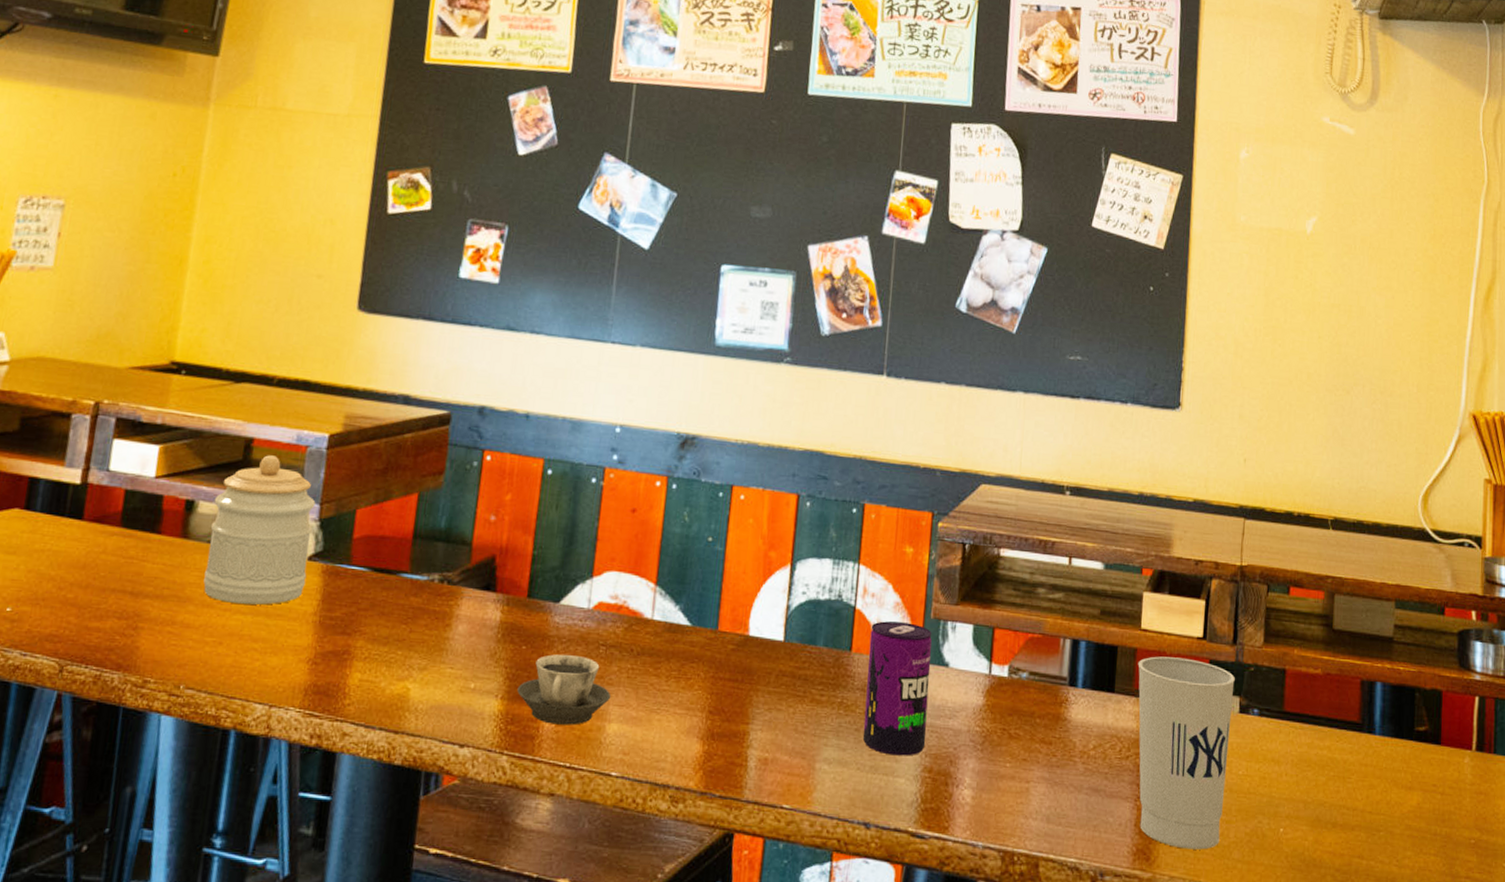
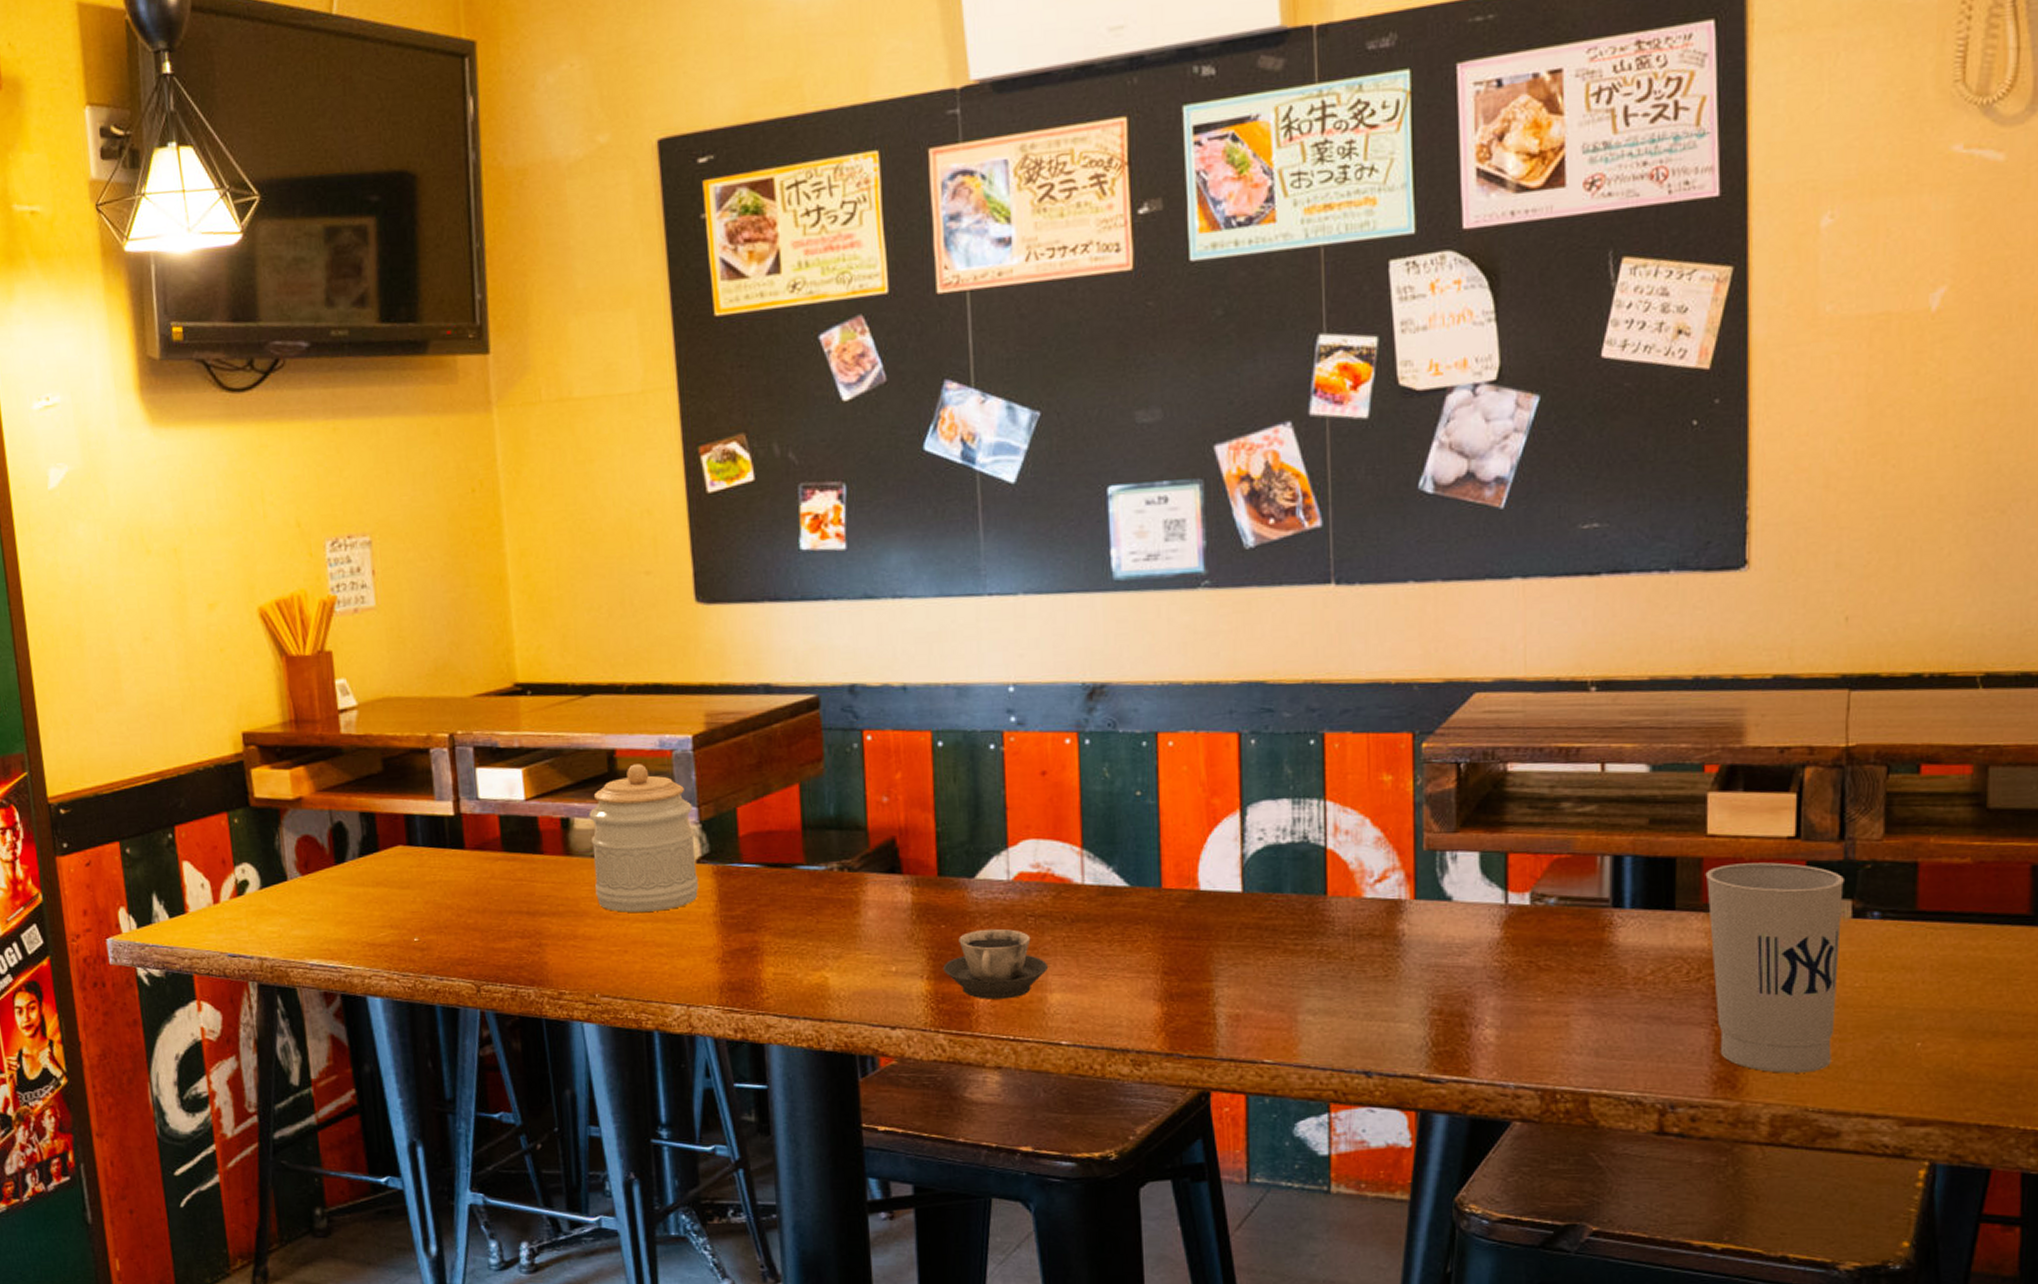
beverage can: present [862,621,932,756] -> none [1348,858,1431,1000]

